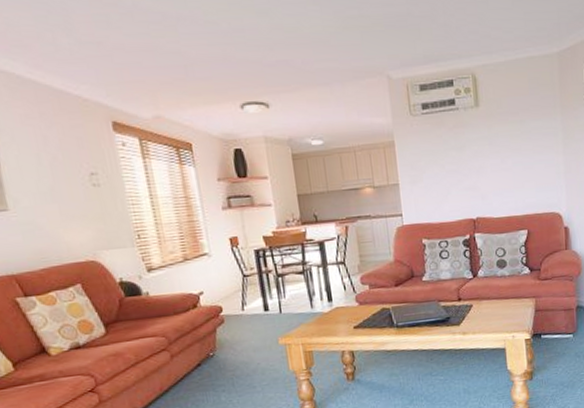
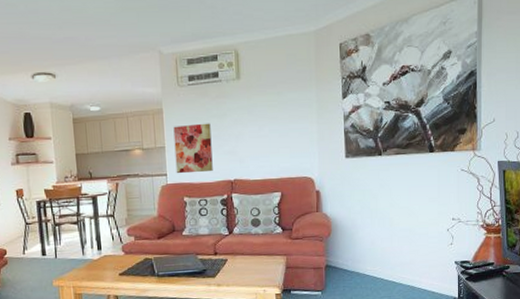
wall art: none [407,156,453,214] -> present [173,123,213,174]

